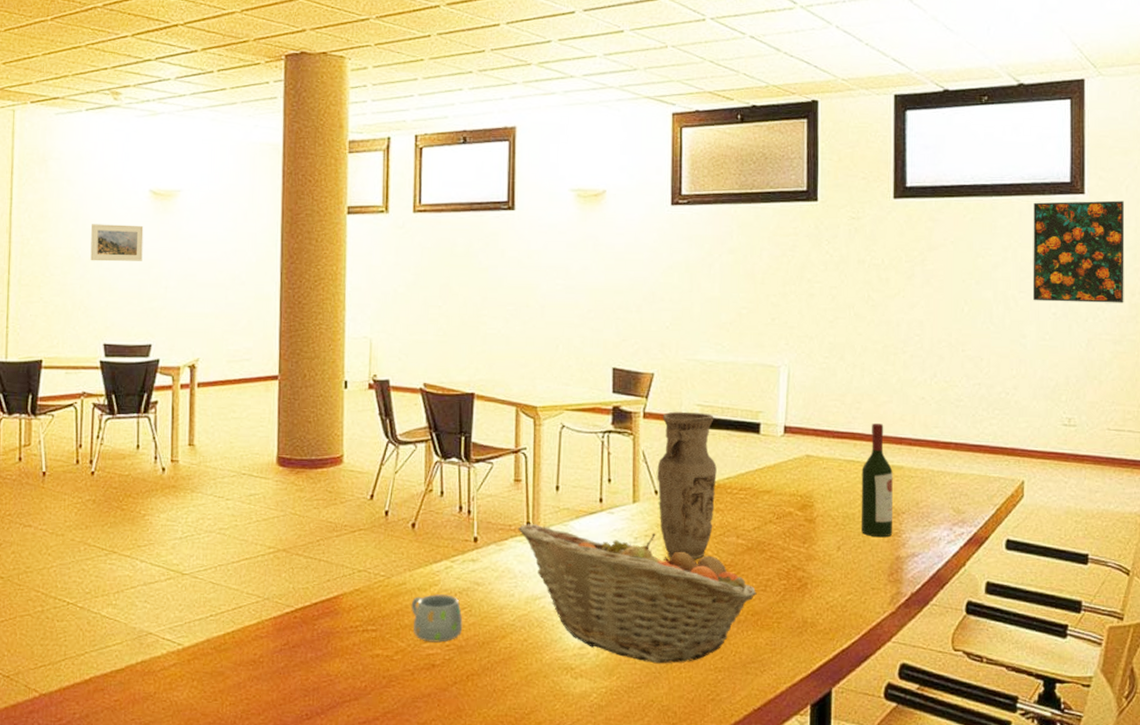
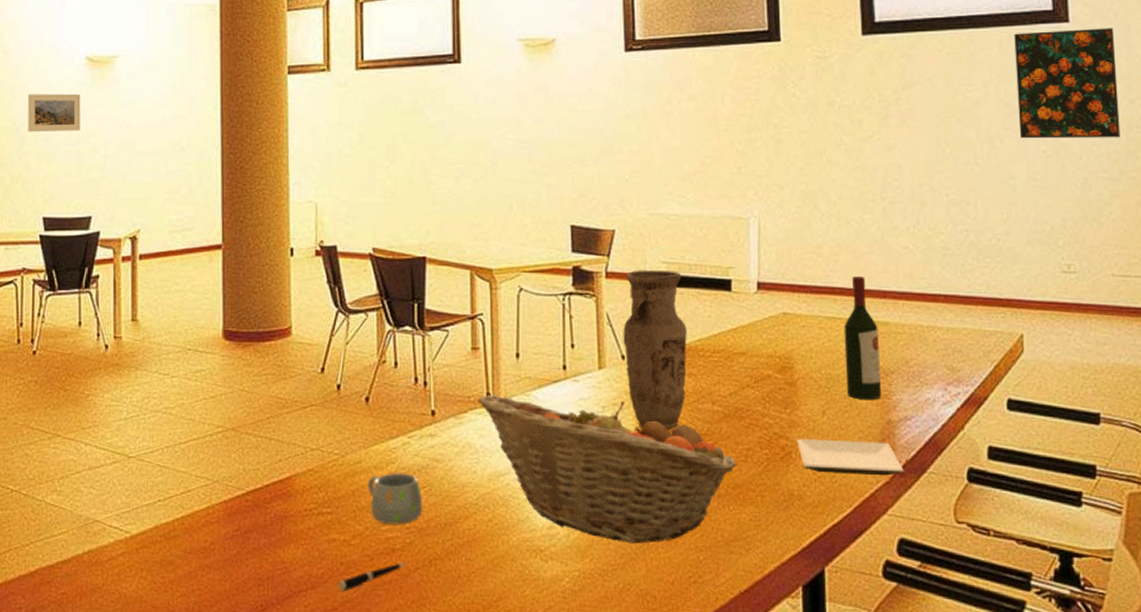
pen: none [380,677,445,703] -> present [338,563,407,592]
plate: none [813,571,909,607] -> present [797,439,904,476]

